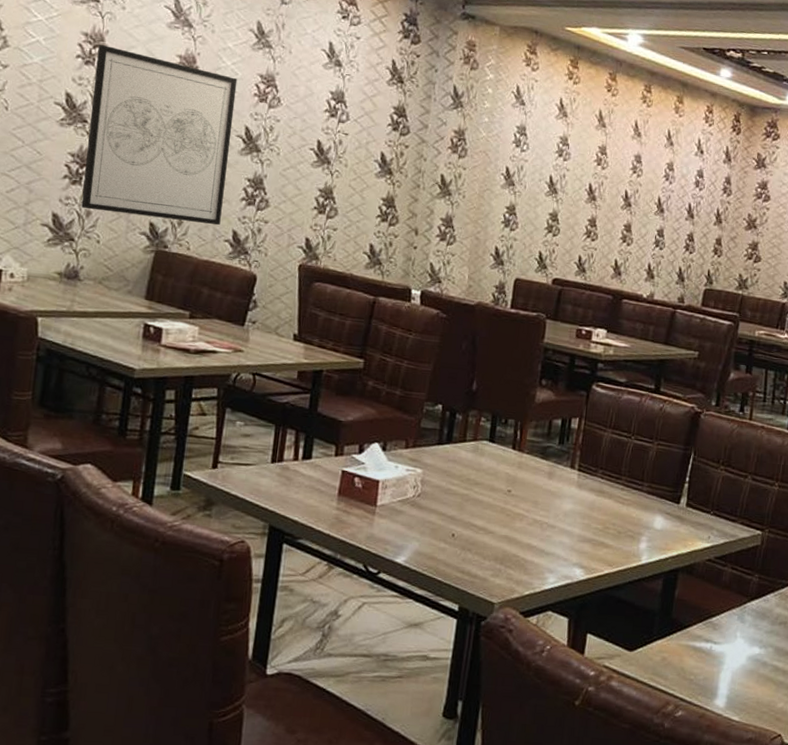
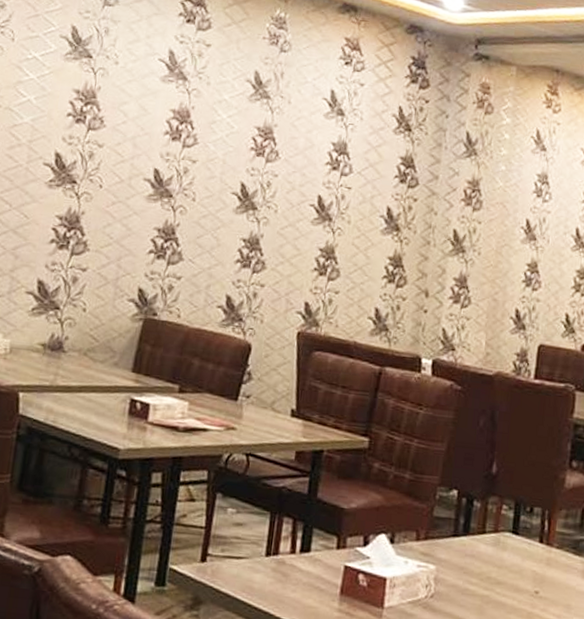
wall art: present [81,45,238,226] -> none [67,102,234,291]

